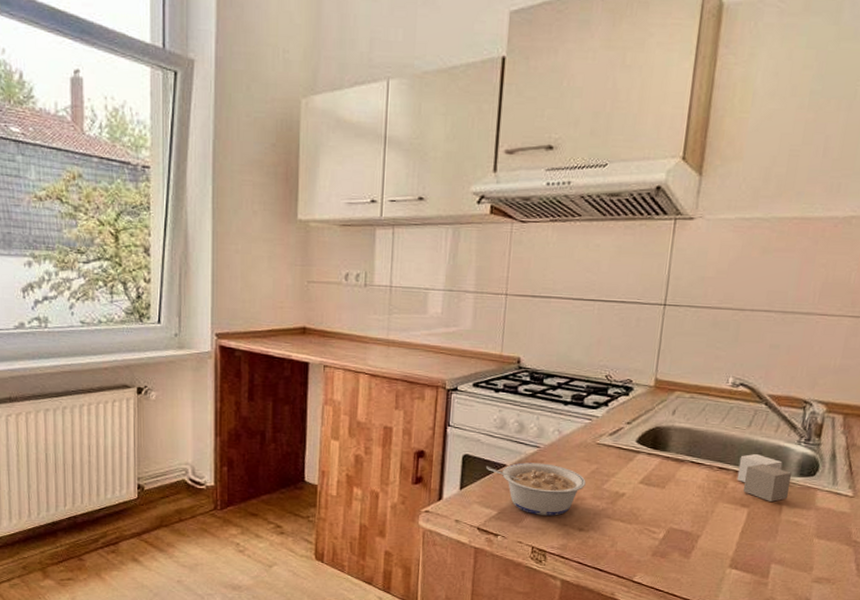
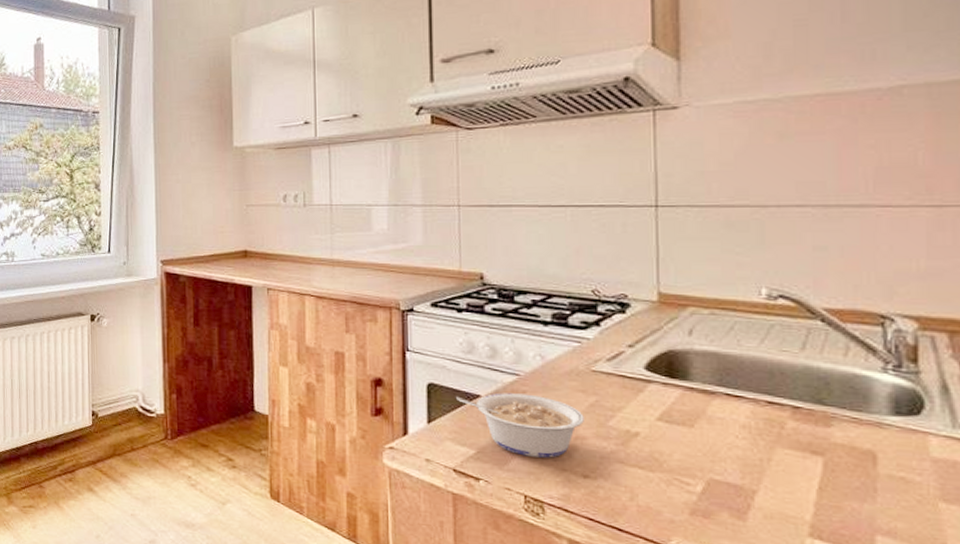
sponge: present [736,453,791,502] -> none [797,384,881,449]

